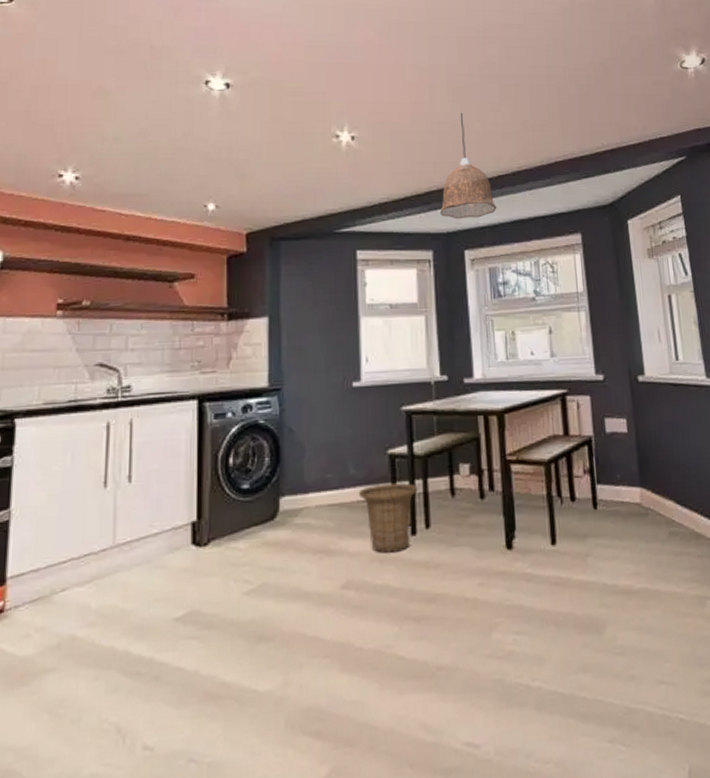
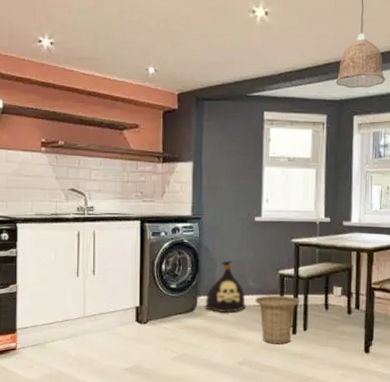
bag: none [290,443,346,517] -> present [204,260,246,313]

